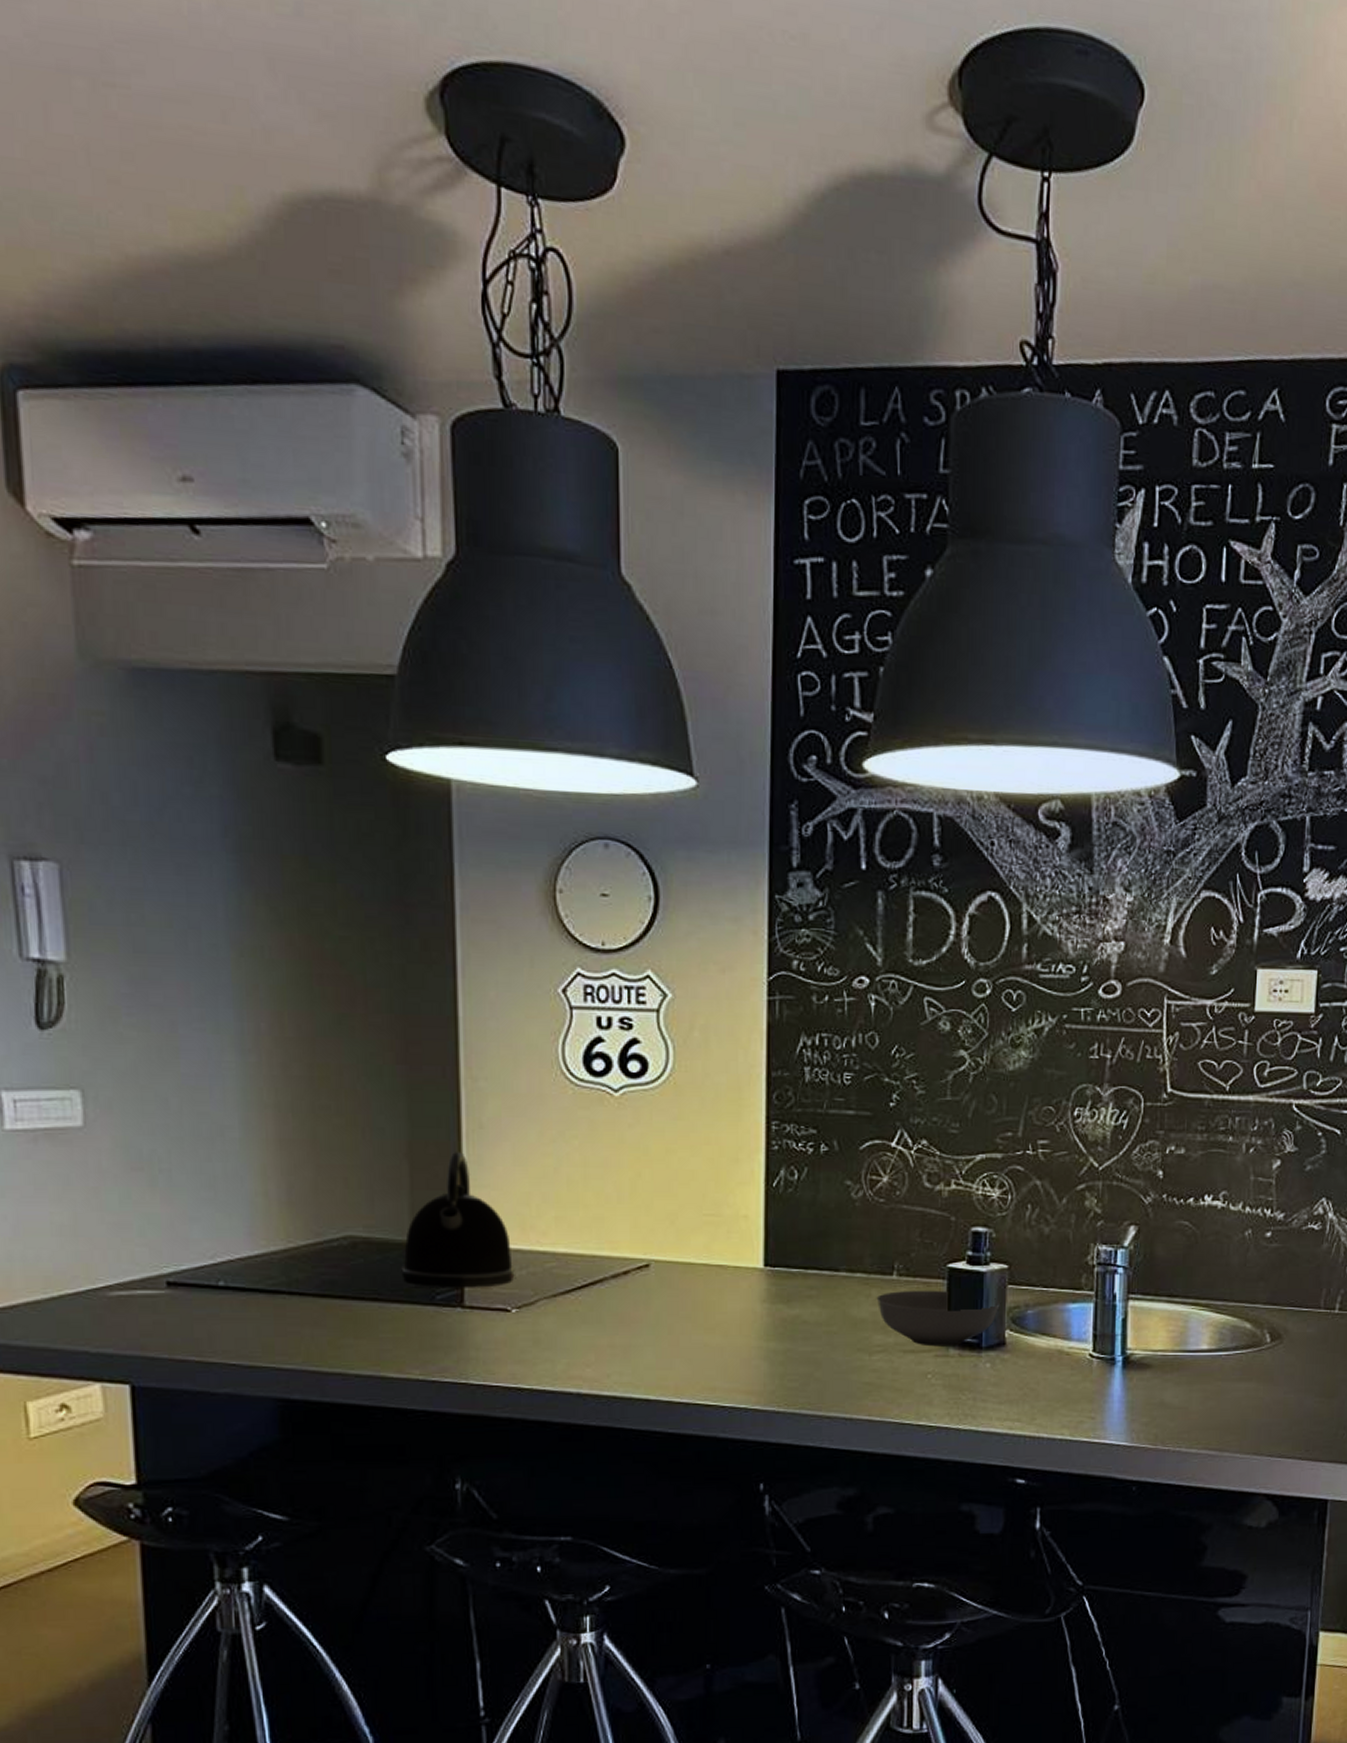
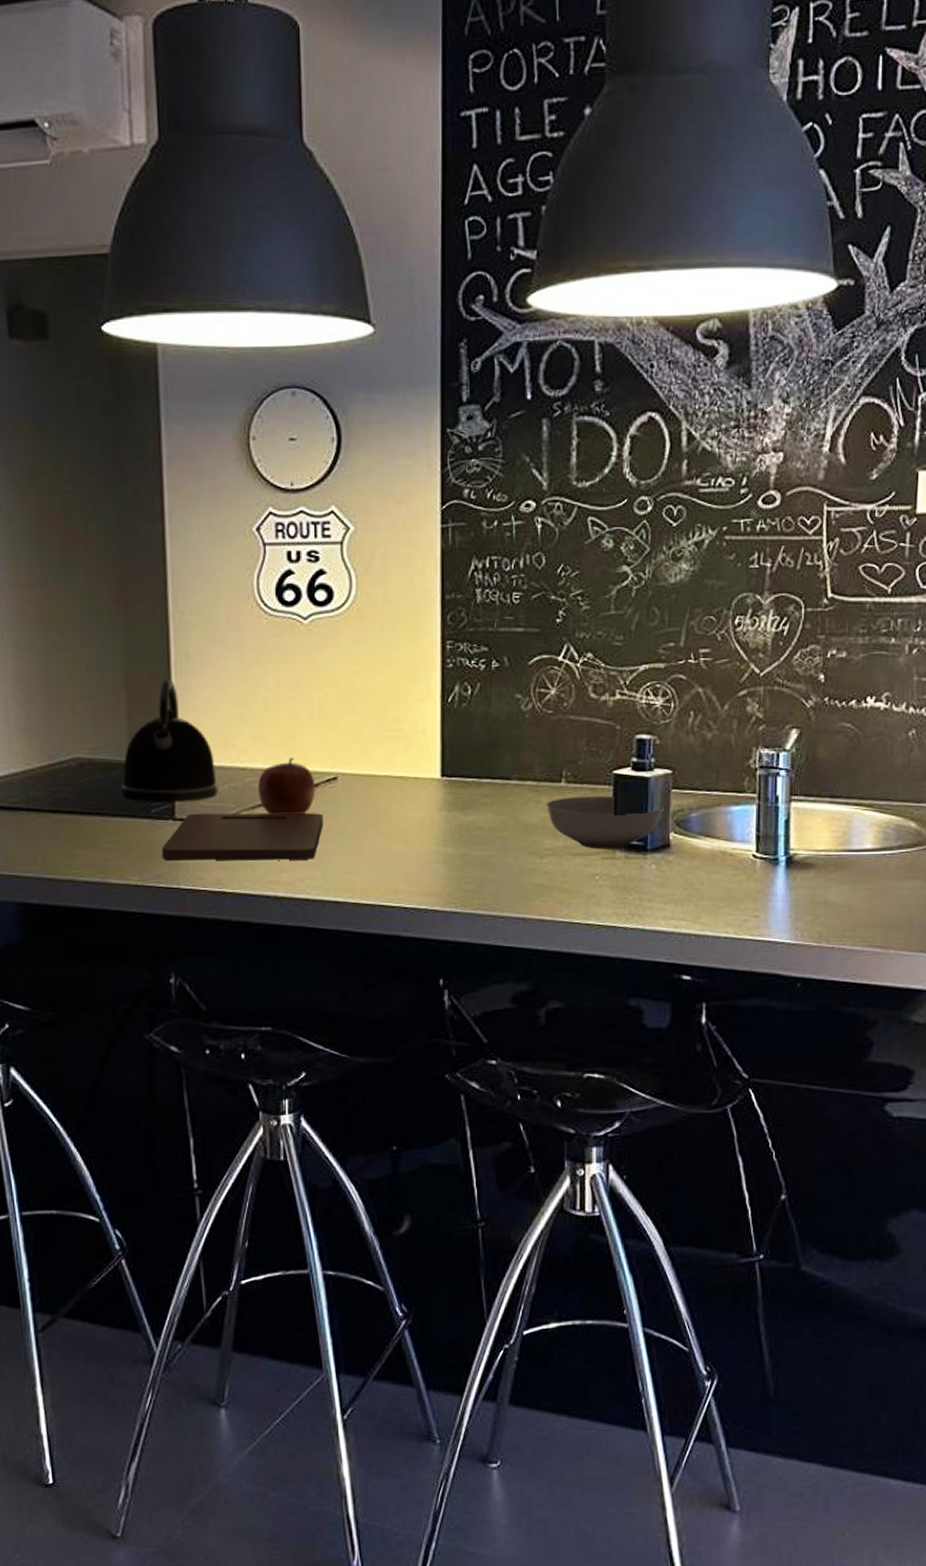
cutting board: none [448,1300,634,1354] -> present [162,813,324,861]
fruit: none [560,1242,626,1305] -> present [258,758,316,815]

